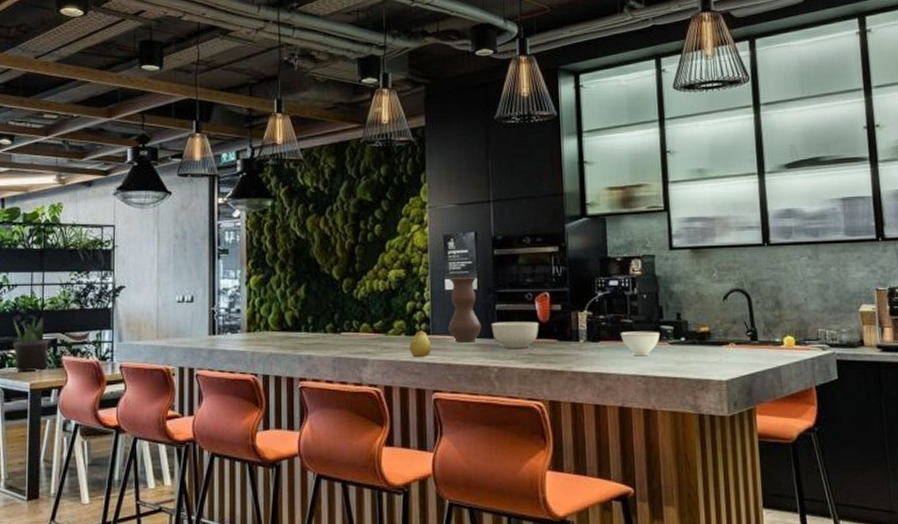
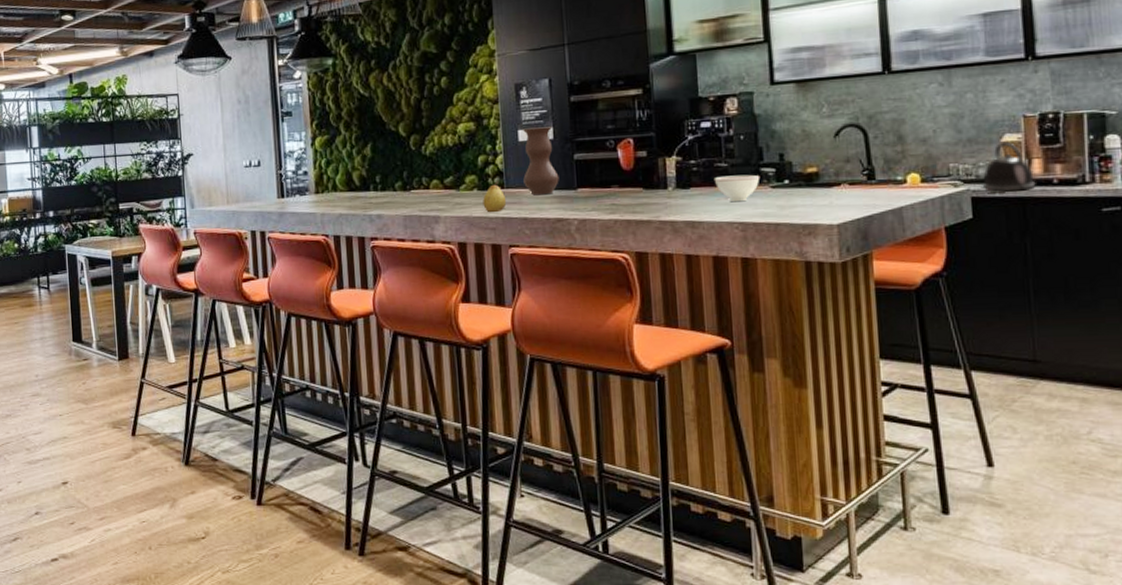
planter: present [12,317,49,371] -> none [91,188,126,240]
bowl: present [491,321,539,348] -> none [569,170,623,200]
kettle: none [846,311,888,357] -> present [983,141,1036,193]

